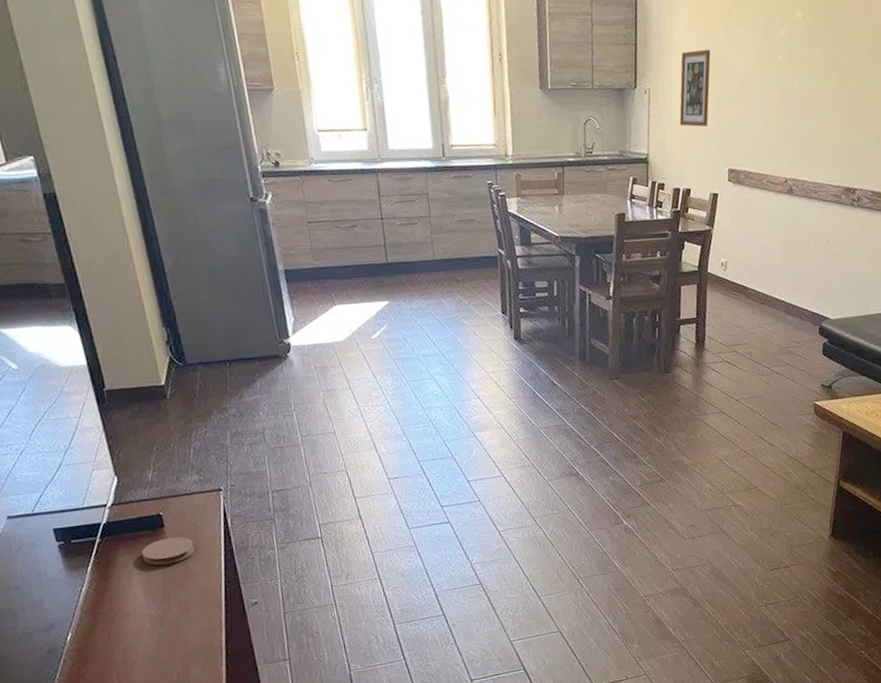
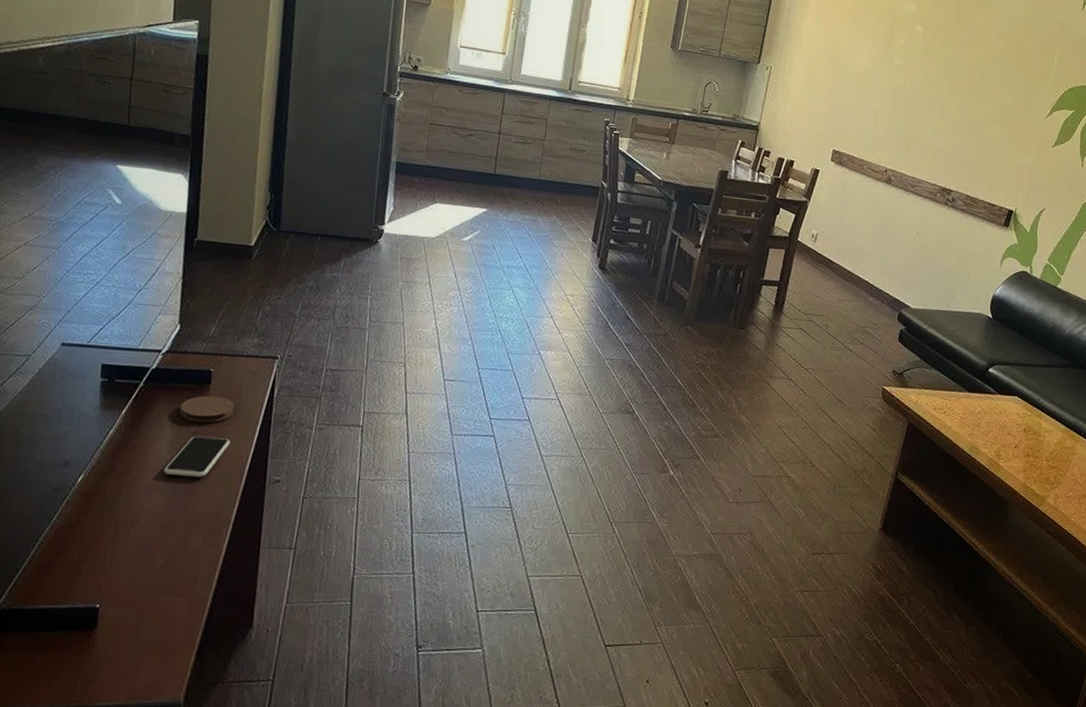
smartphone: none [145,574,200,618] -> present [163,435,230,478]
wall art: present [679,49,711,127] -> none [794,41,833,109]

